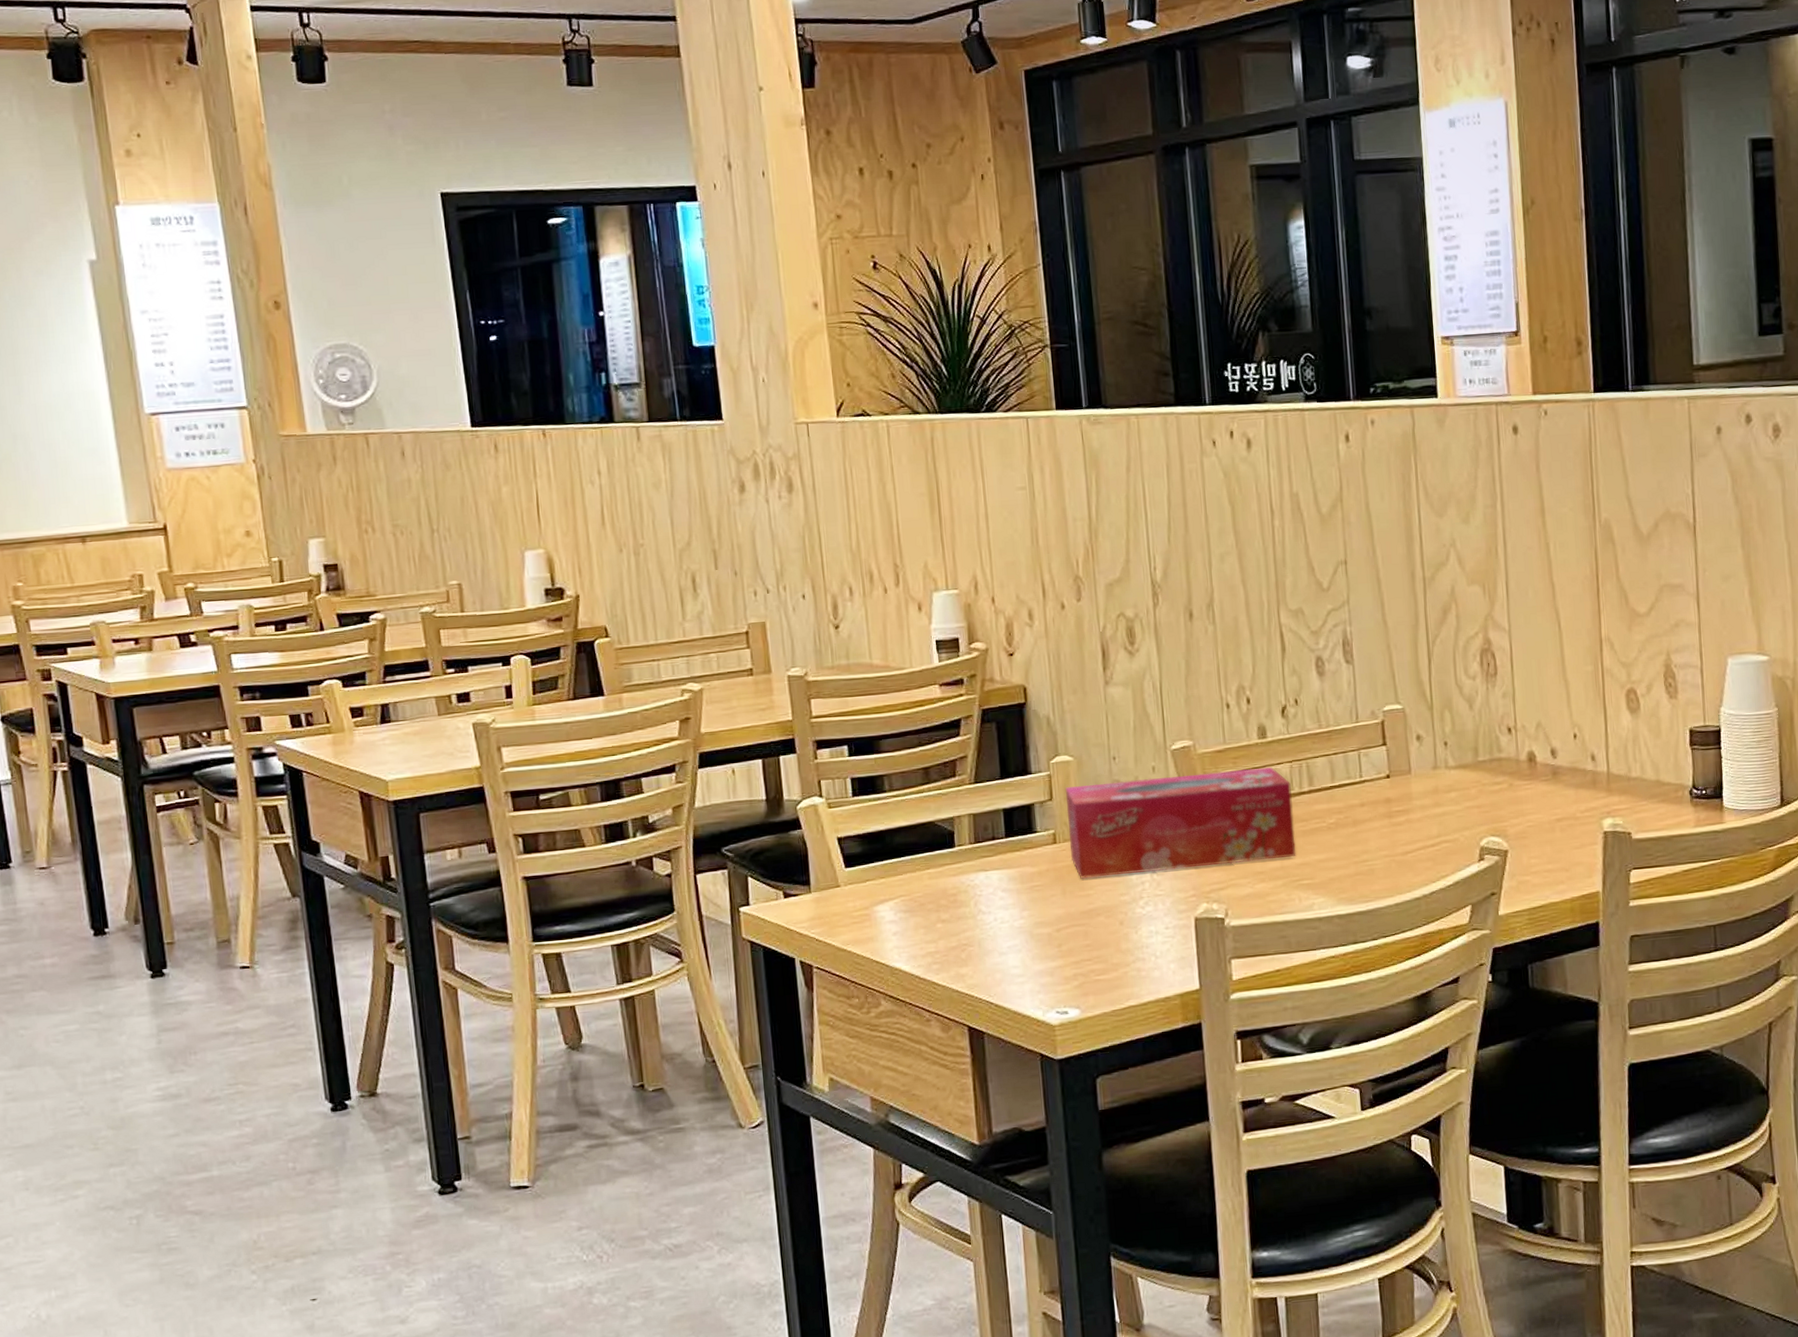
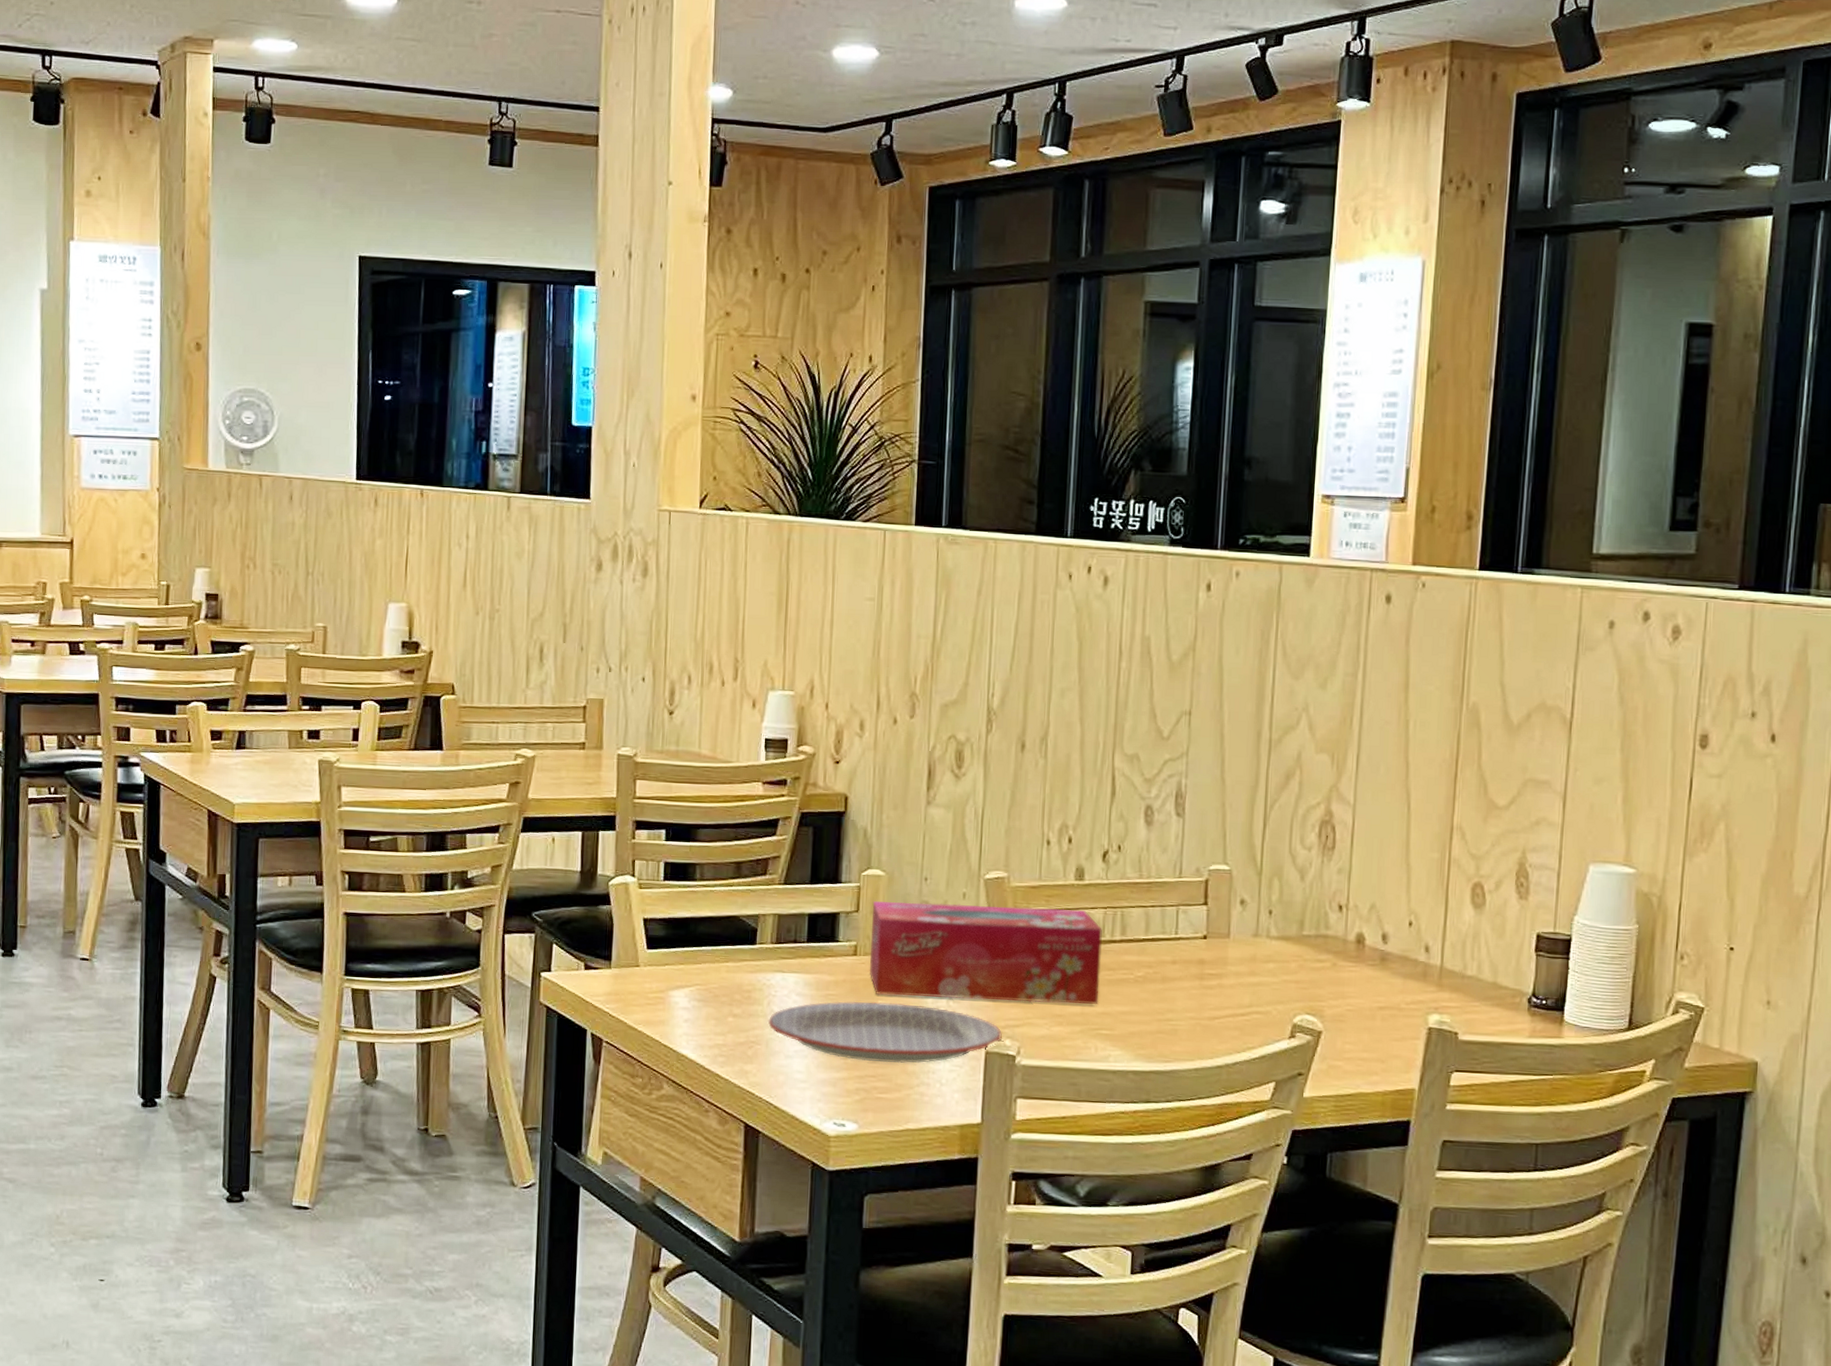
plate: none [977,882,1209,947] -> present [767,1001,1002,1064]

